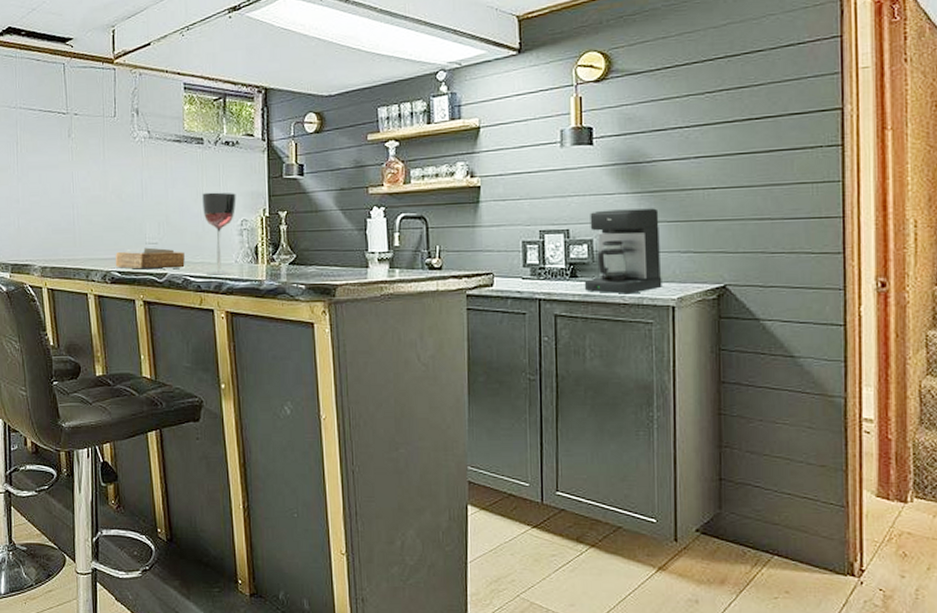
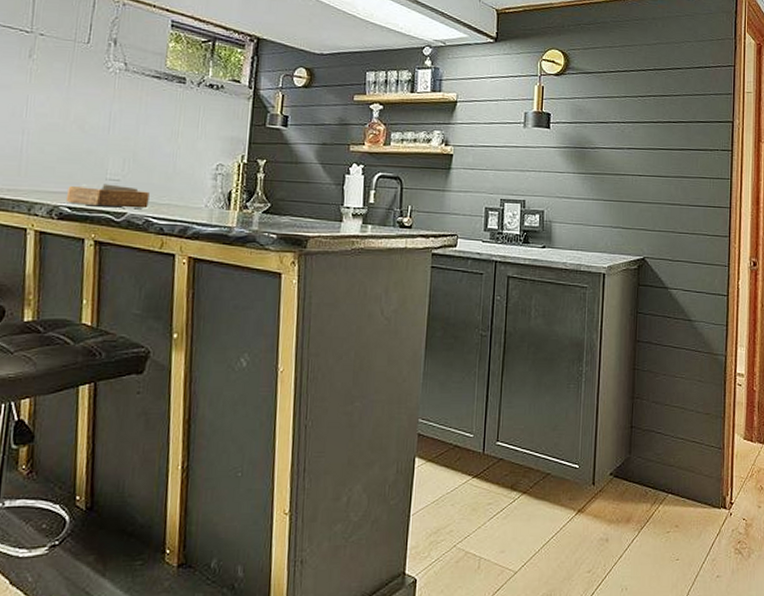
wineglass: present [202,192,236,275] -> none [169,133,215,219]
coffee maker: present [584,208,662,294] -> none [534,185,598,261]

